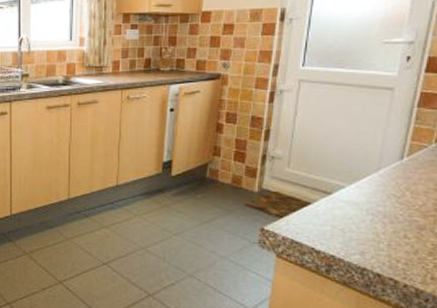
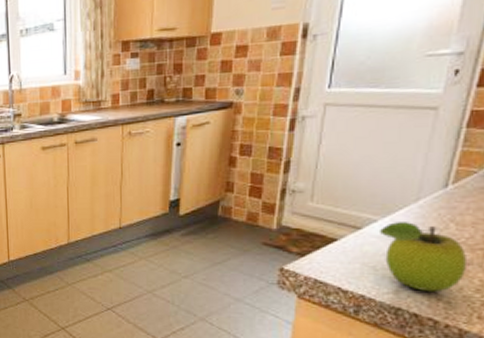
fruit: none [346,189,420,255] -> present [378,222,466,293]

